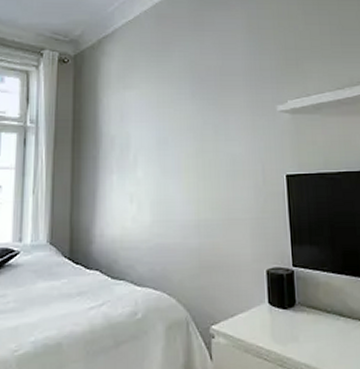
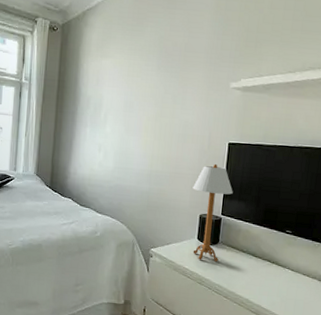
table lamp: none [252,201,302,332] -> present [192,163,233,261]

